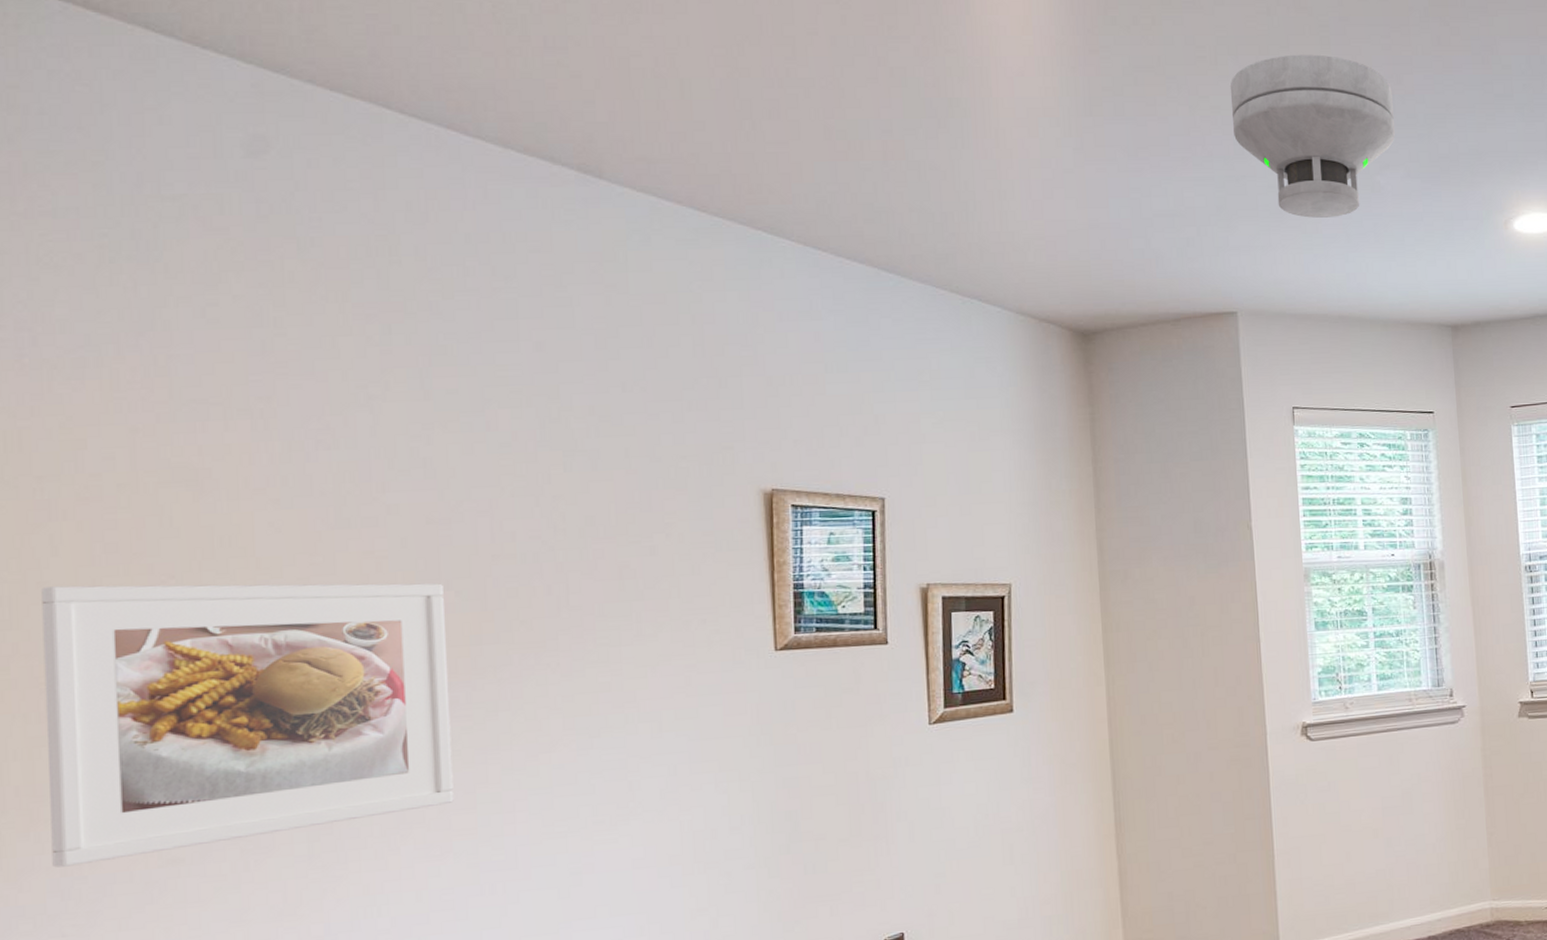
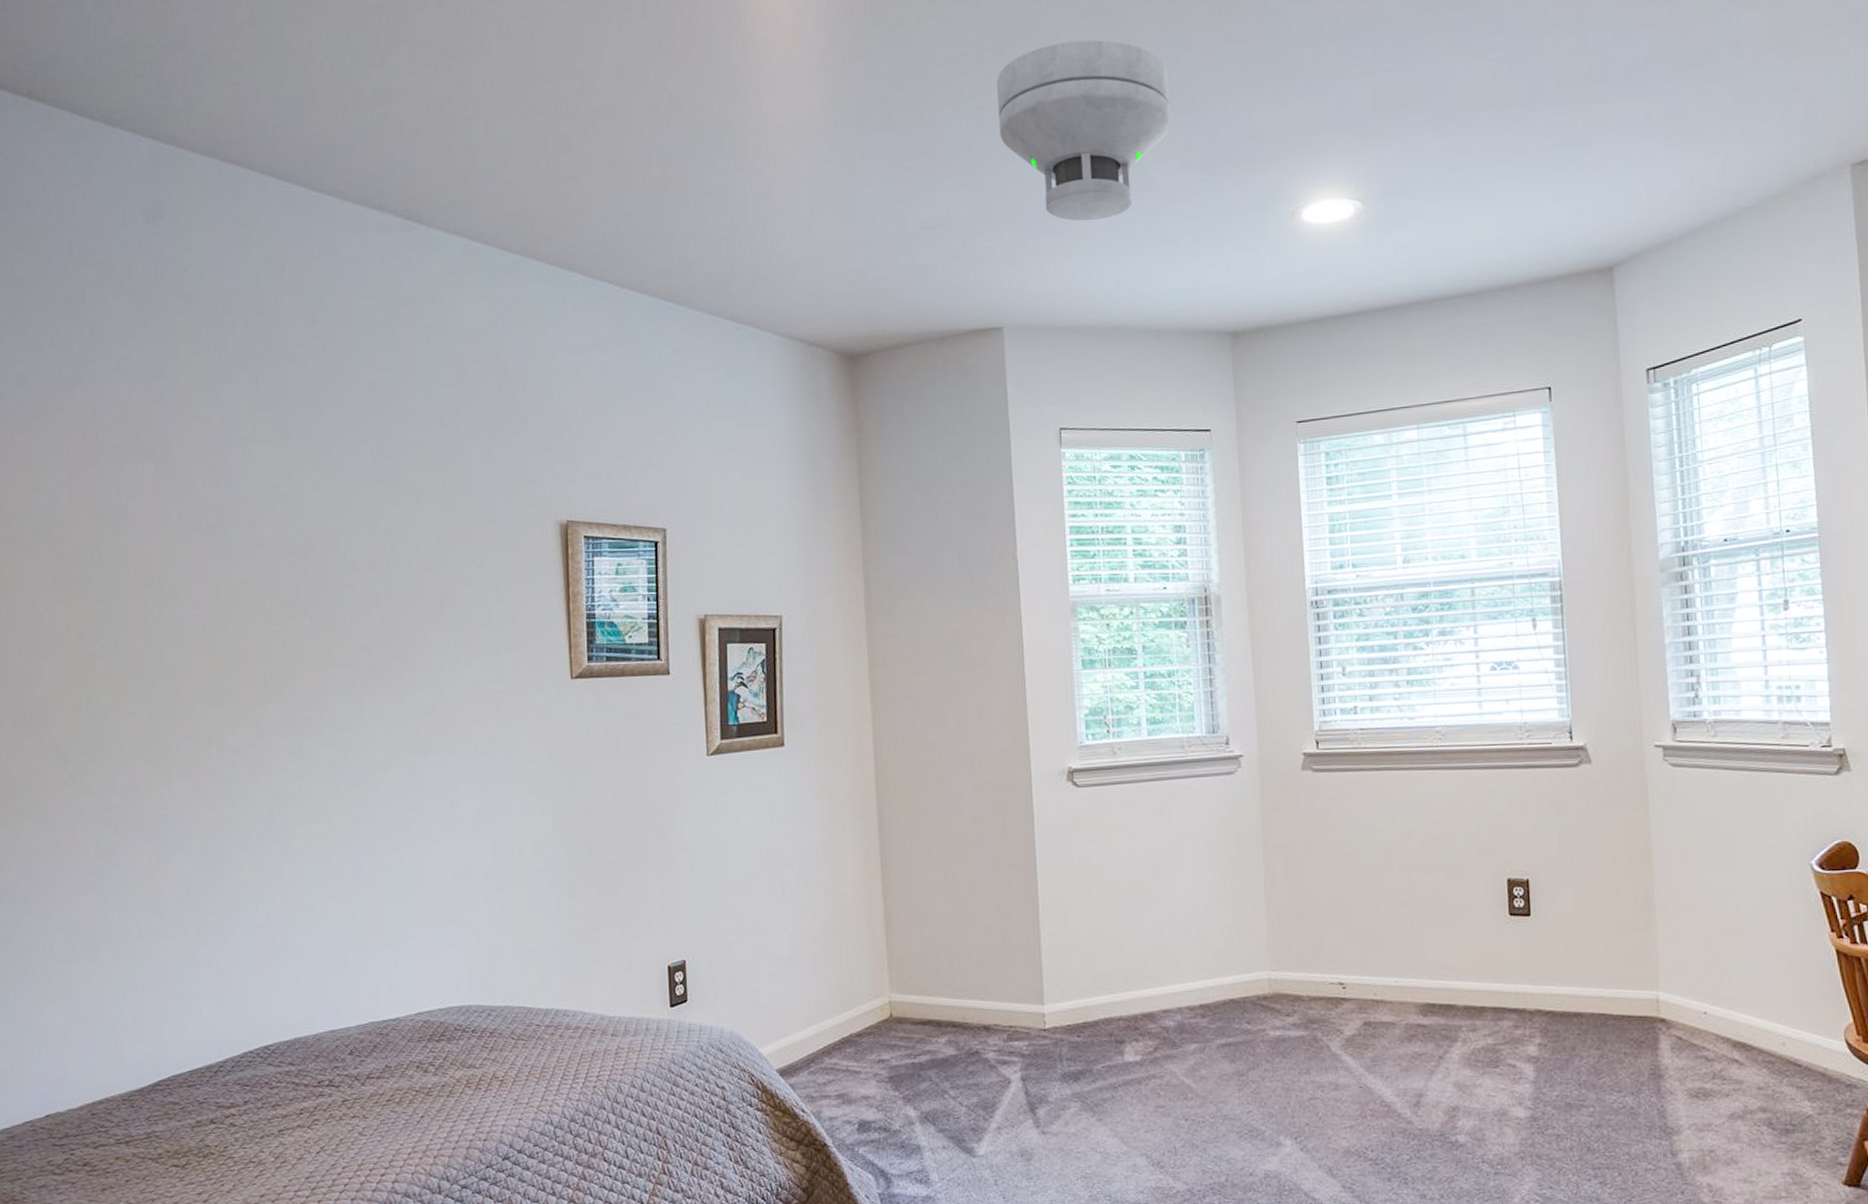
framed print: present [41,583,454,868] -> none [11,609,312,853]

